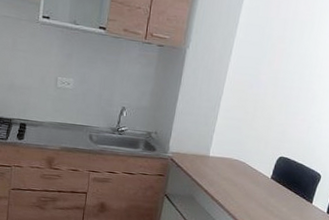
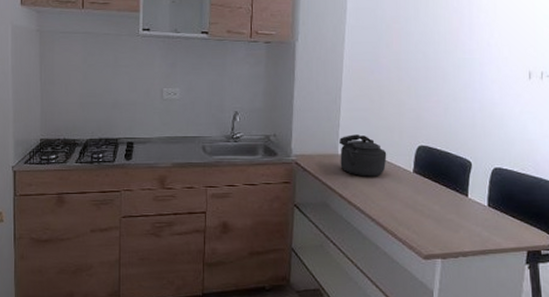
kettle: none [209,140,252,179] -> present [340,134,387,177]

